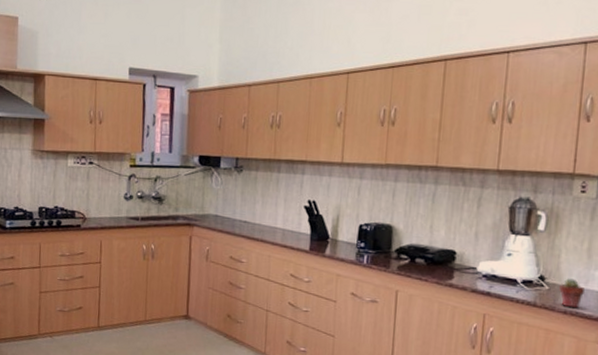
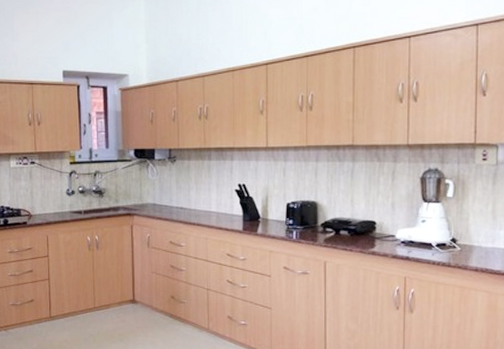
potted succulent: present [559,278,584,309] -> none [470,239,492,266]

